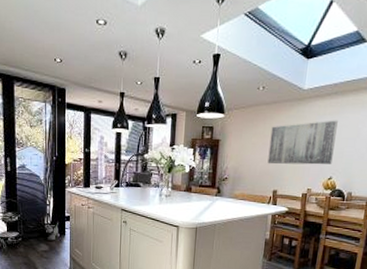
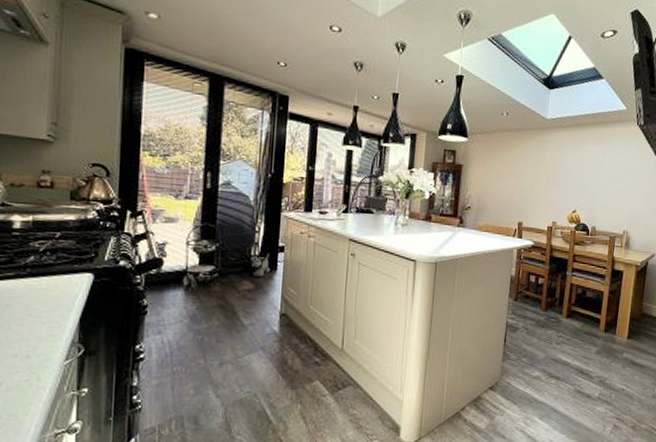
wall art: present [267,120,338,165] -> none [512,151,580,197]

